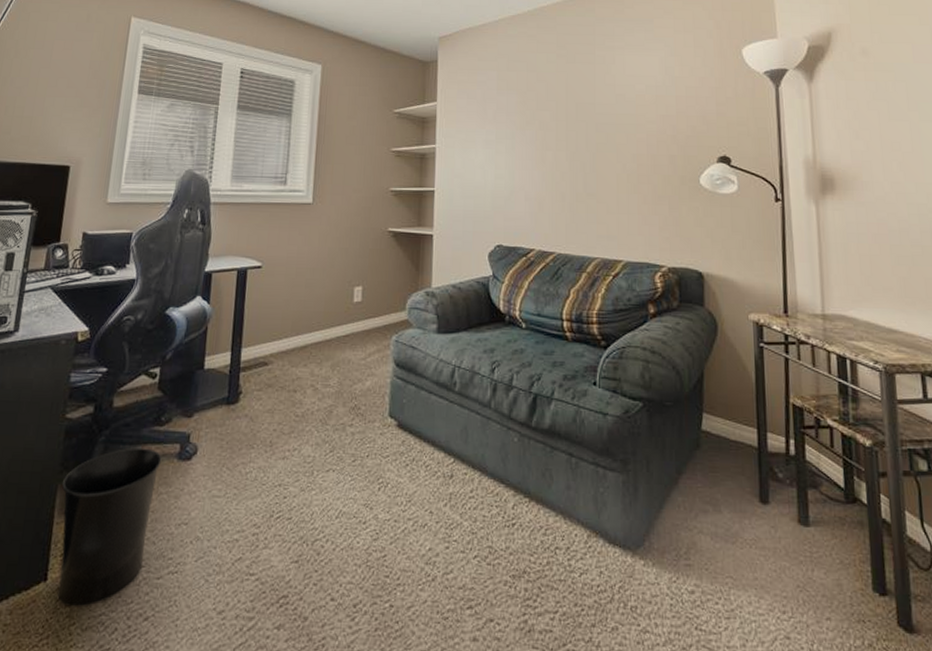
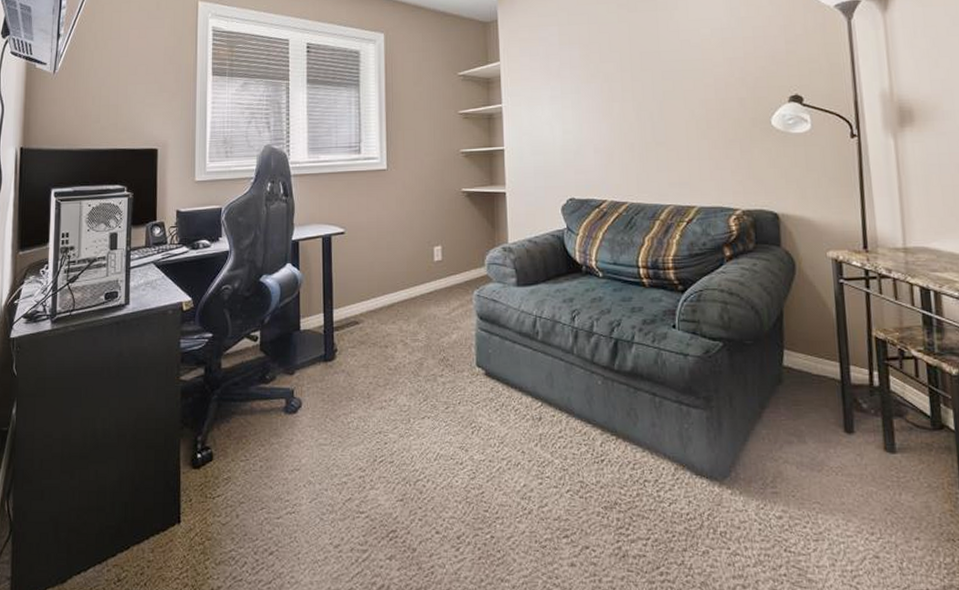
waste bin: present [58,447,162,606] -> none [184,404,270,544]

